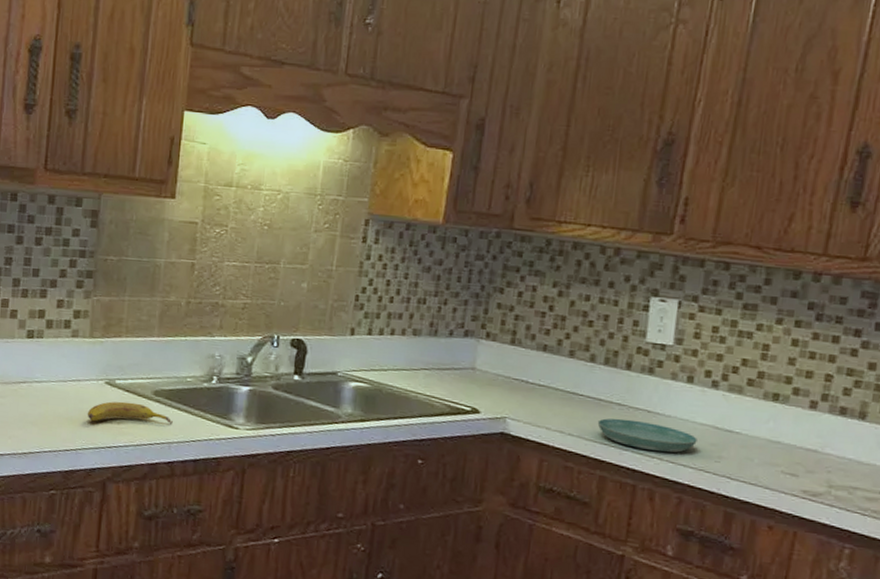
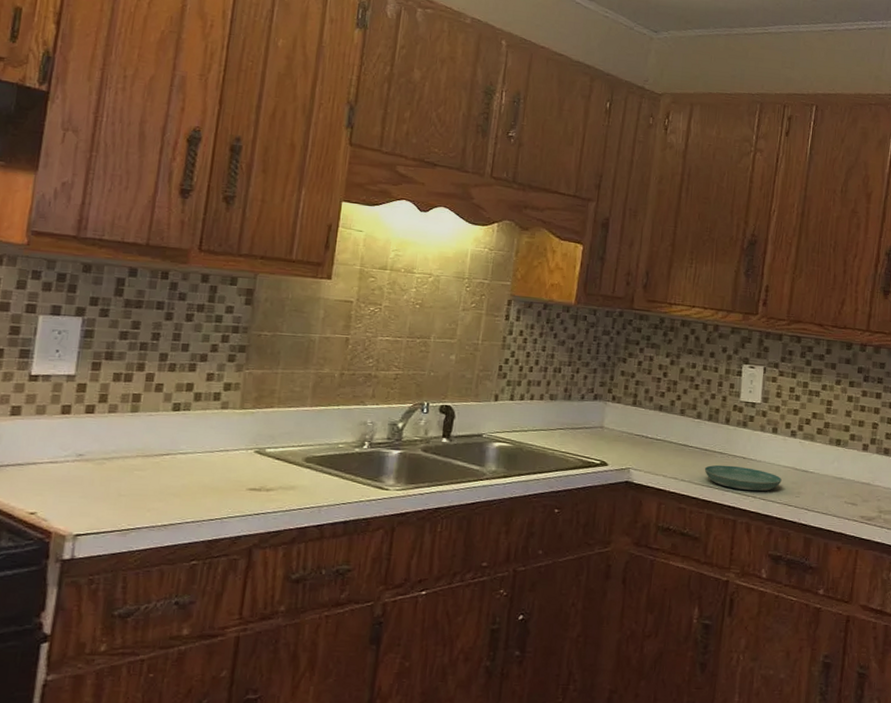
fruit: present [87,401,173,424] -> none [234,469,324,490]

